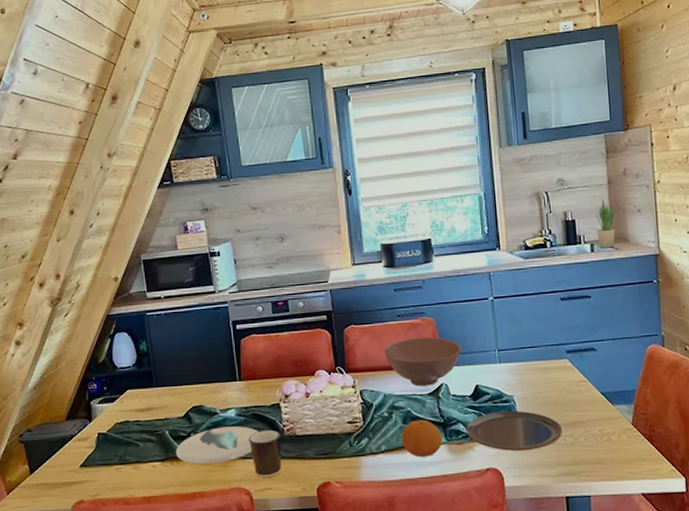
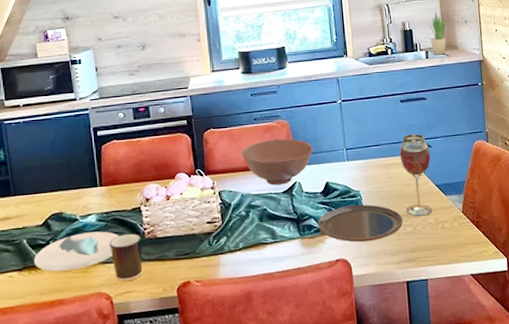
fruit: present [401,419,442,457] -> none [257,216,296,253]
wineglass: none [559,335,596,426] -> present [399,133,432,216]

